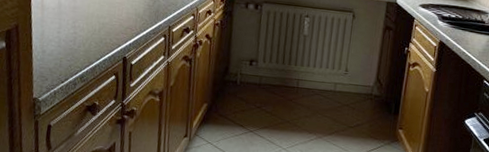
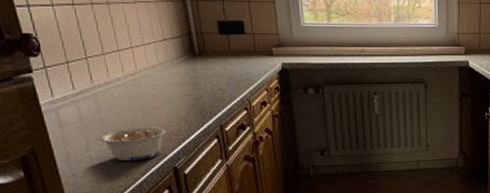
legume: none [68,17,124,47] -> present [98,126,166,161]

